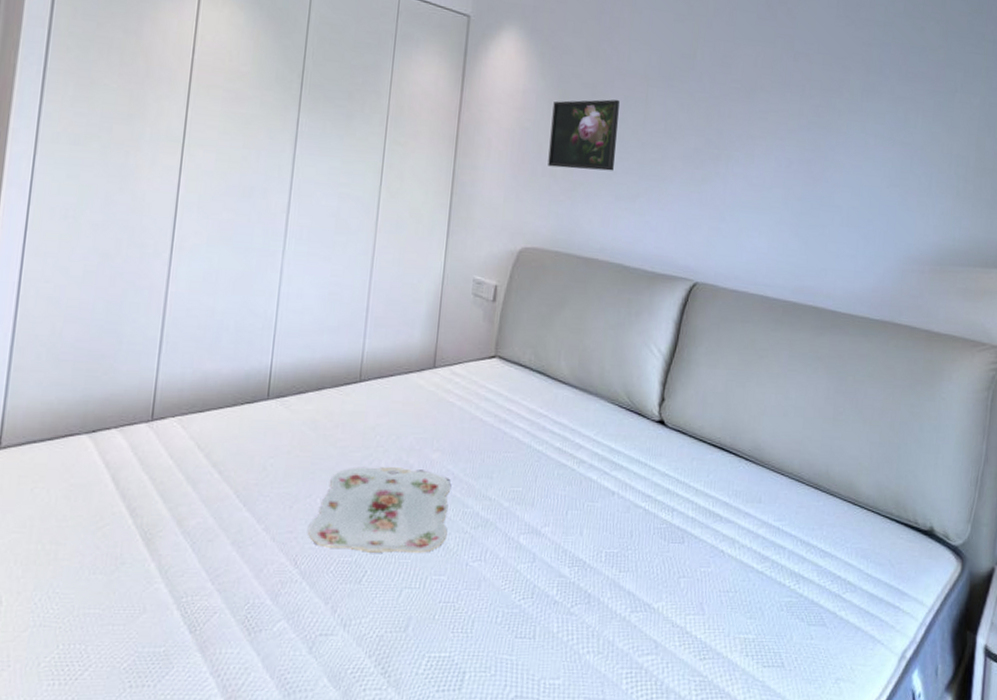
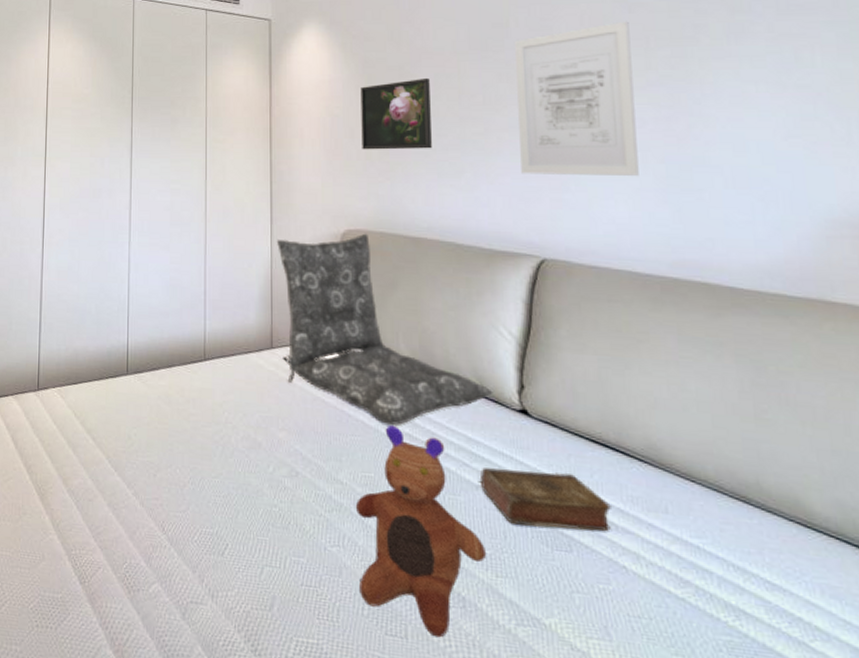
serving tray: present [308,467,451,553] -> none [172,441,302,532]
pillow: none [444,251,638,440] -> present [276,233,493,425]
toy: none [495,441,614,633] -> present [355,426,487,638]
book: none [616,475,719,524] -> present [479,468,611,532]
wall art: none [688,67,792,212] -> present [515,21,639,177]

